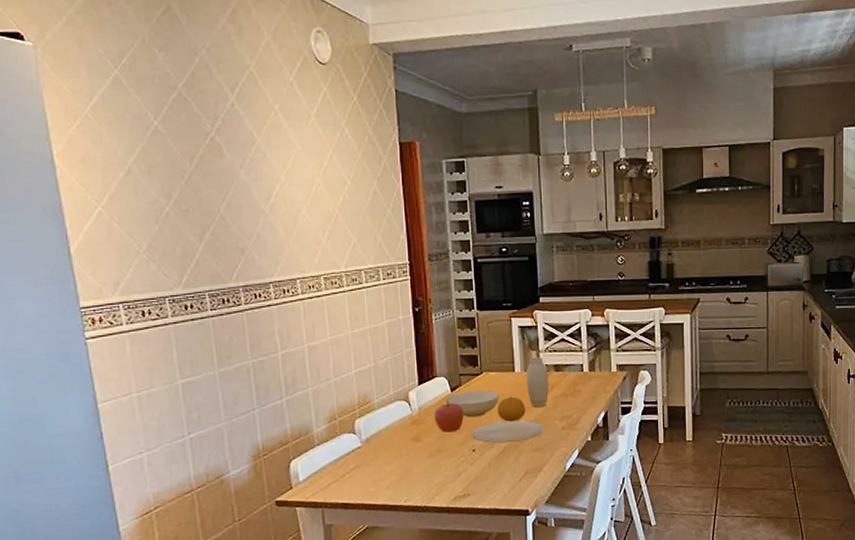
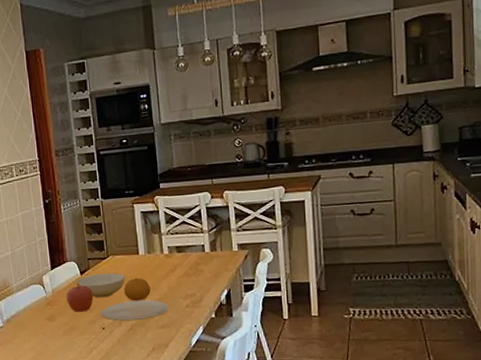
vase: present [526,357,549,408] -> none [149,239,172,288]
kettle: none [624,259,648,287] -> present [241,141,266,169]
toaster: present [764,261,805,289] -> none [388,131,434,162]

